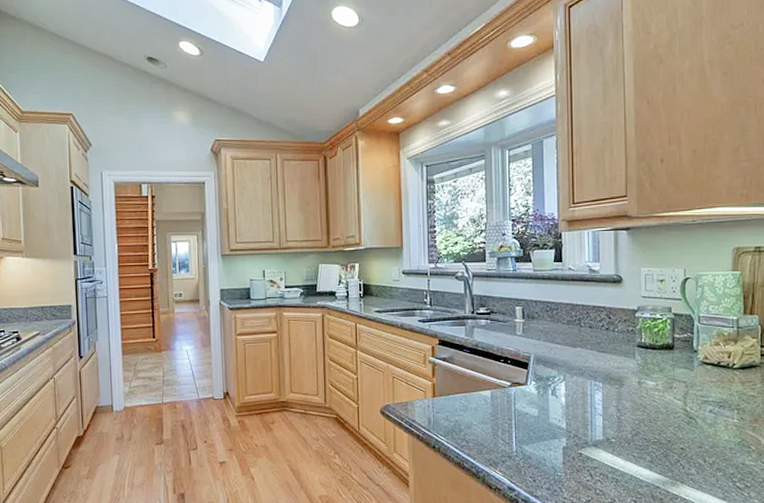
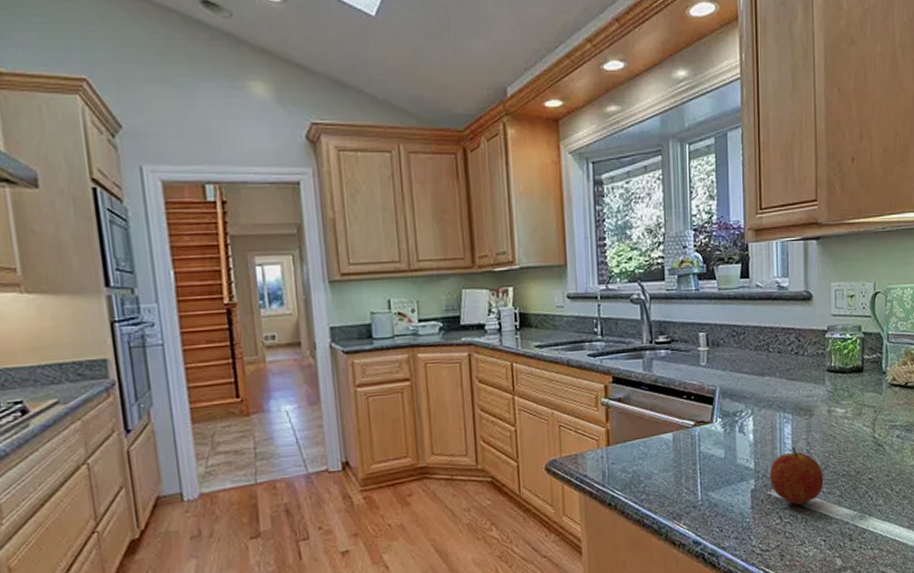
fruit: none [581,412,634,465] -> present [770,446,824,505]

